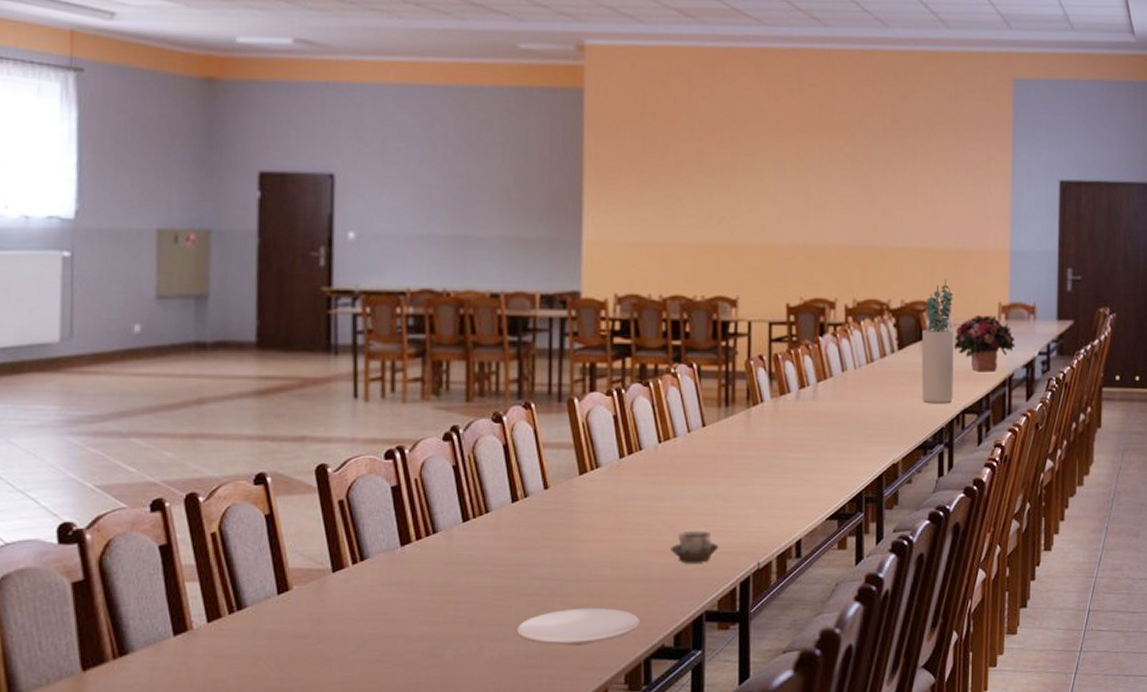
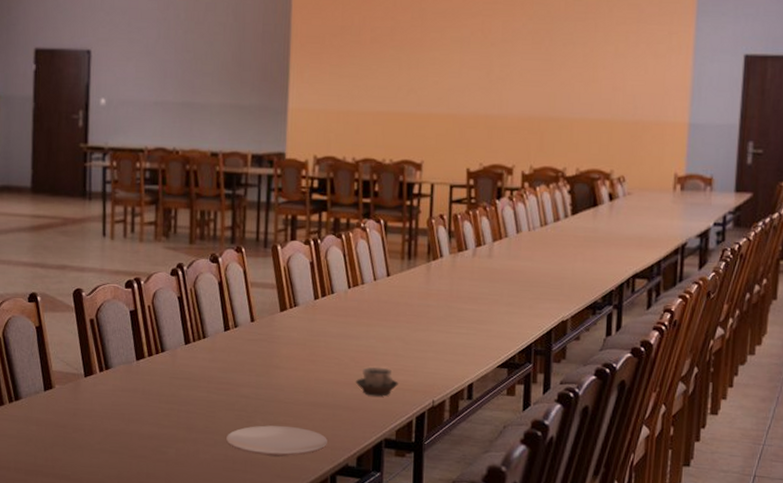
vase: present [922,279,954,404] -> none [593,150,628,268]
bouquet: present [953,314,1015,372] -> none [627,184,690,240]

